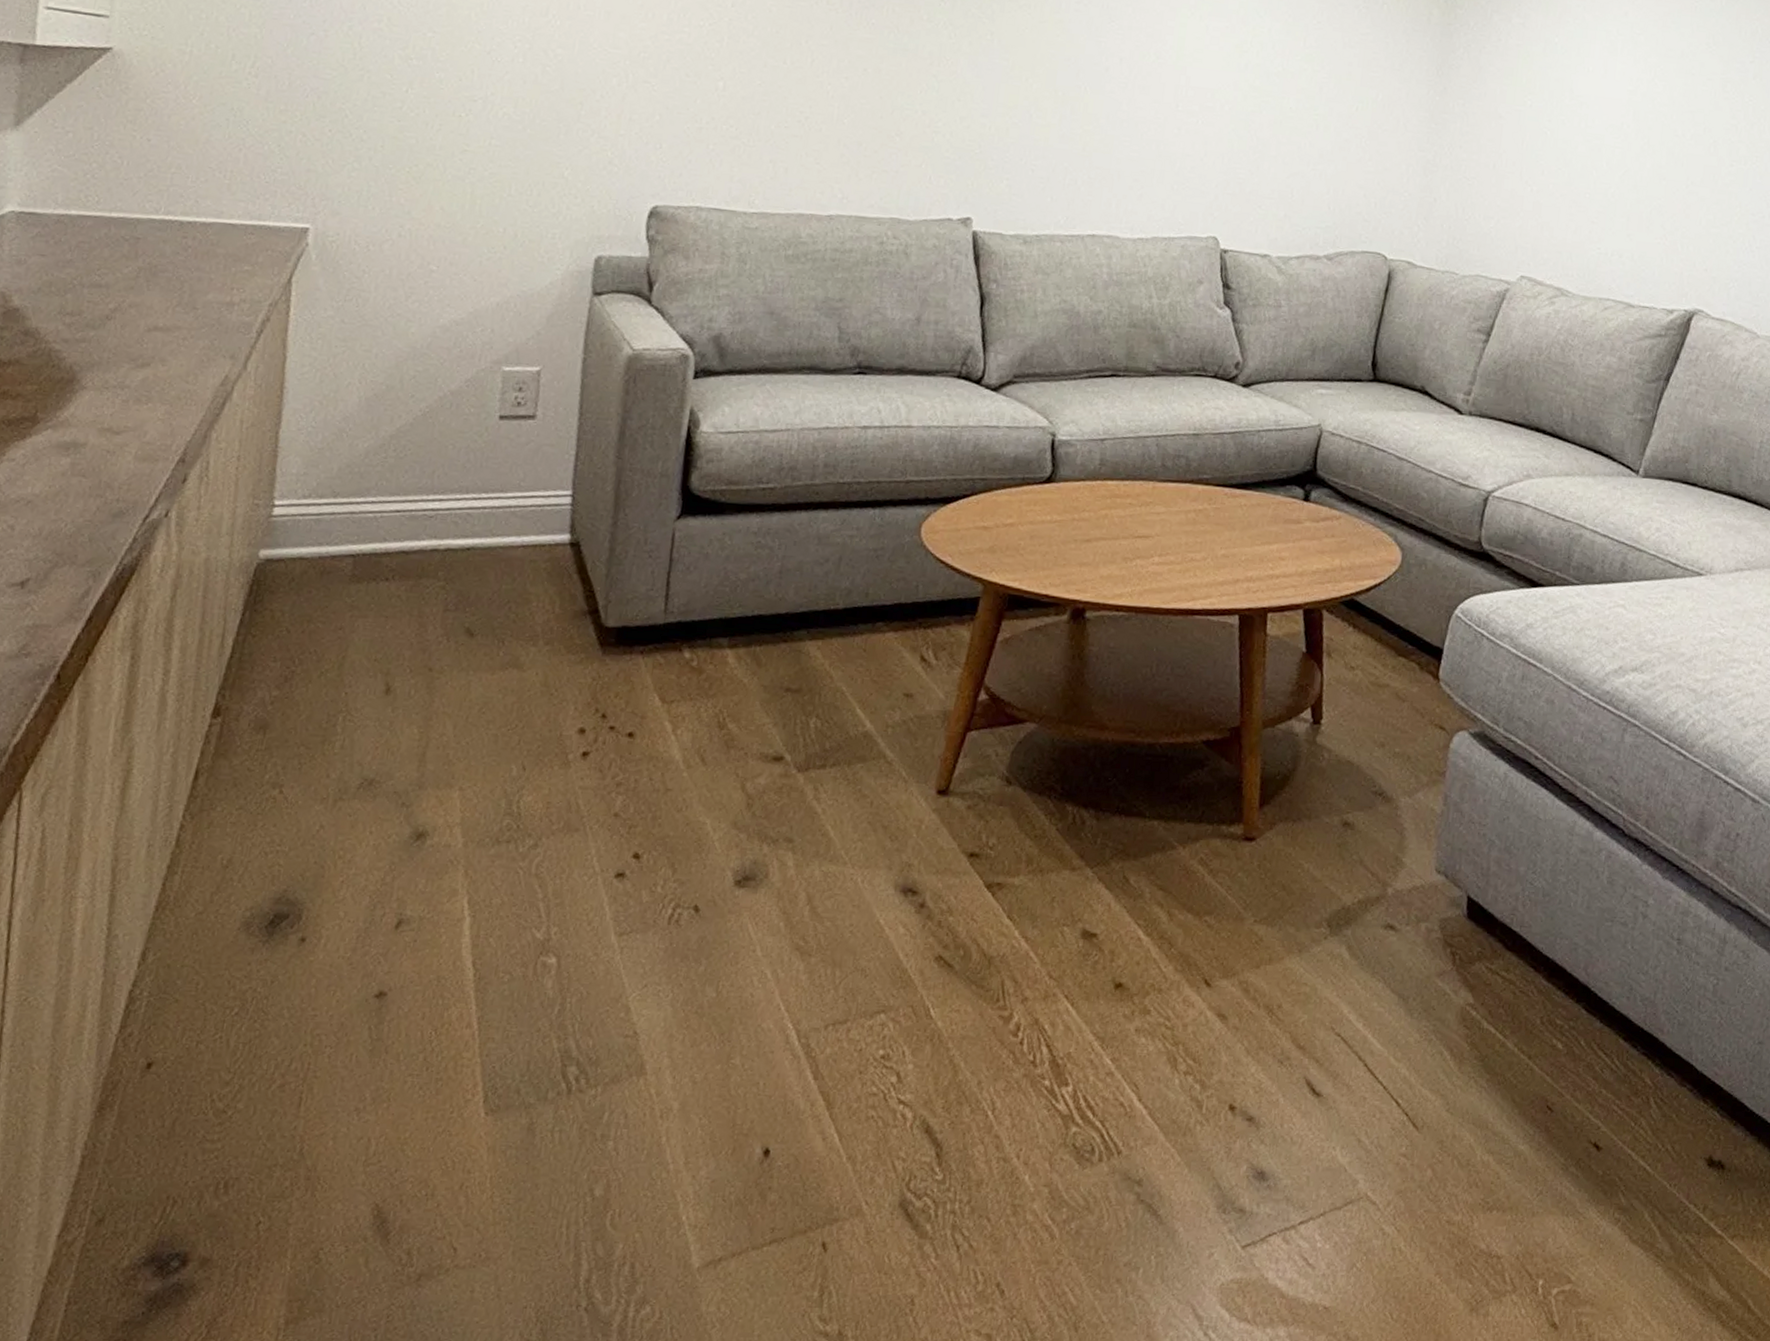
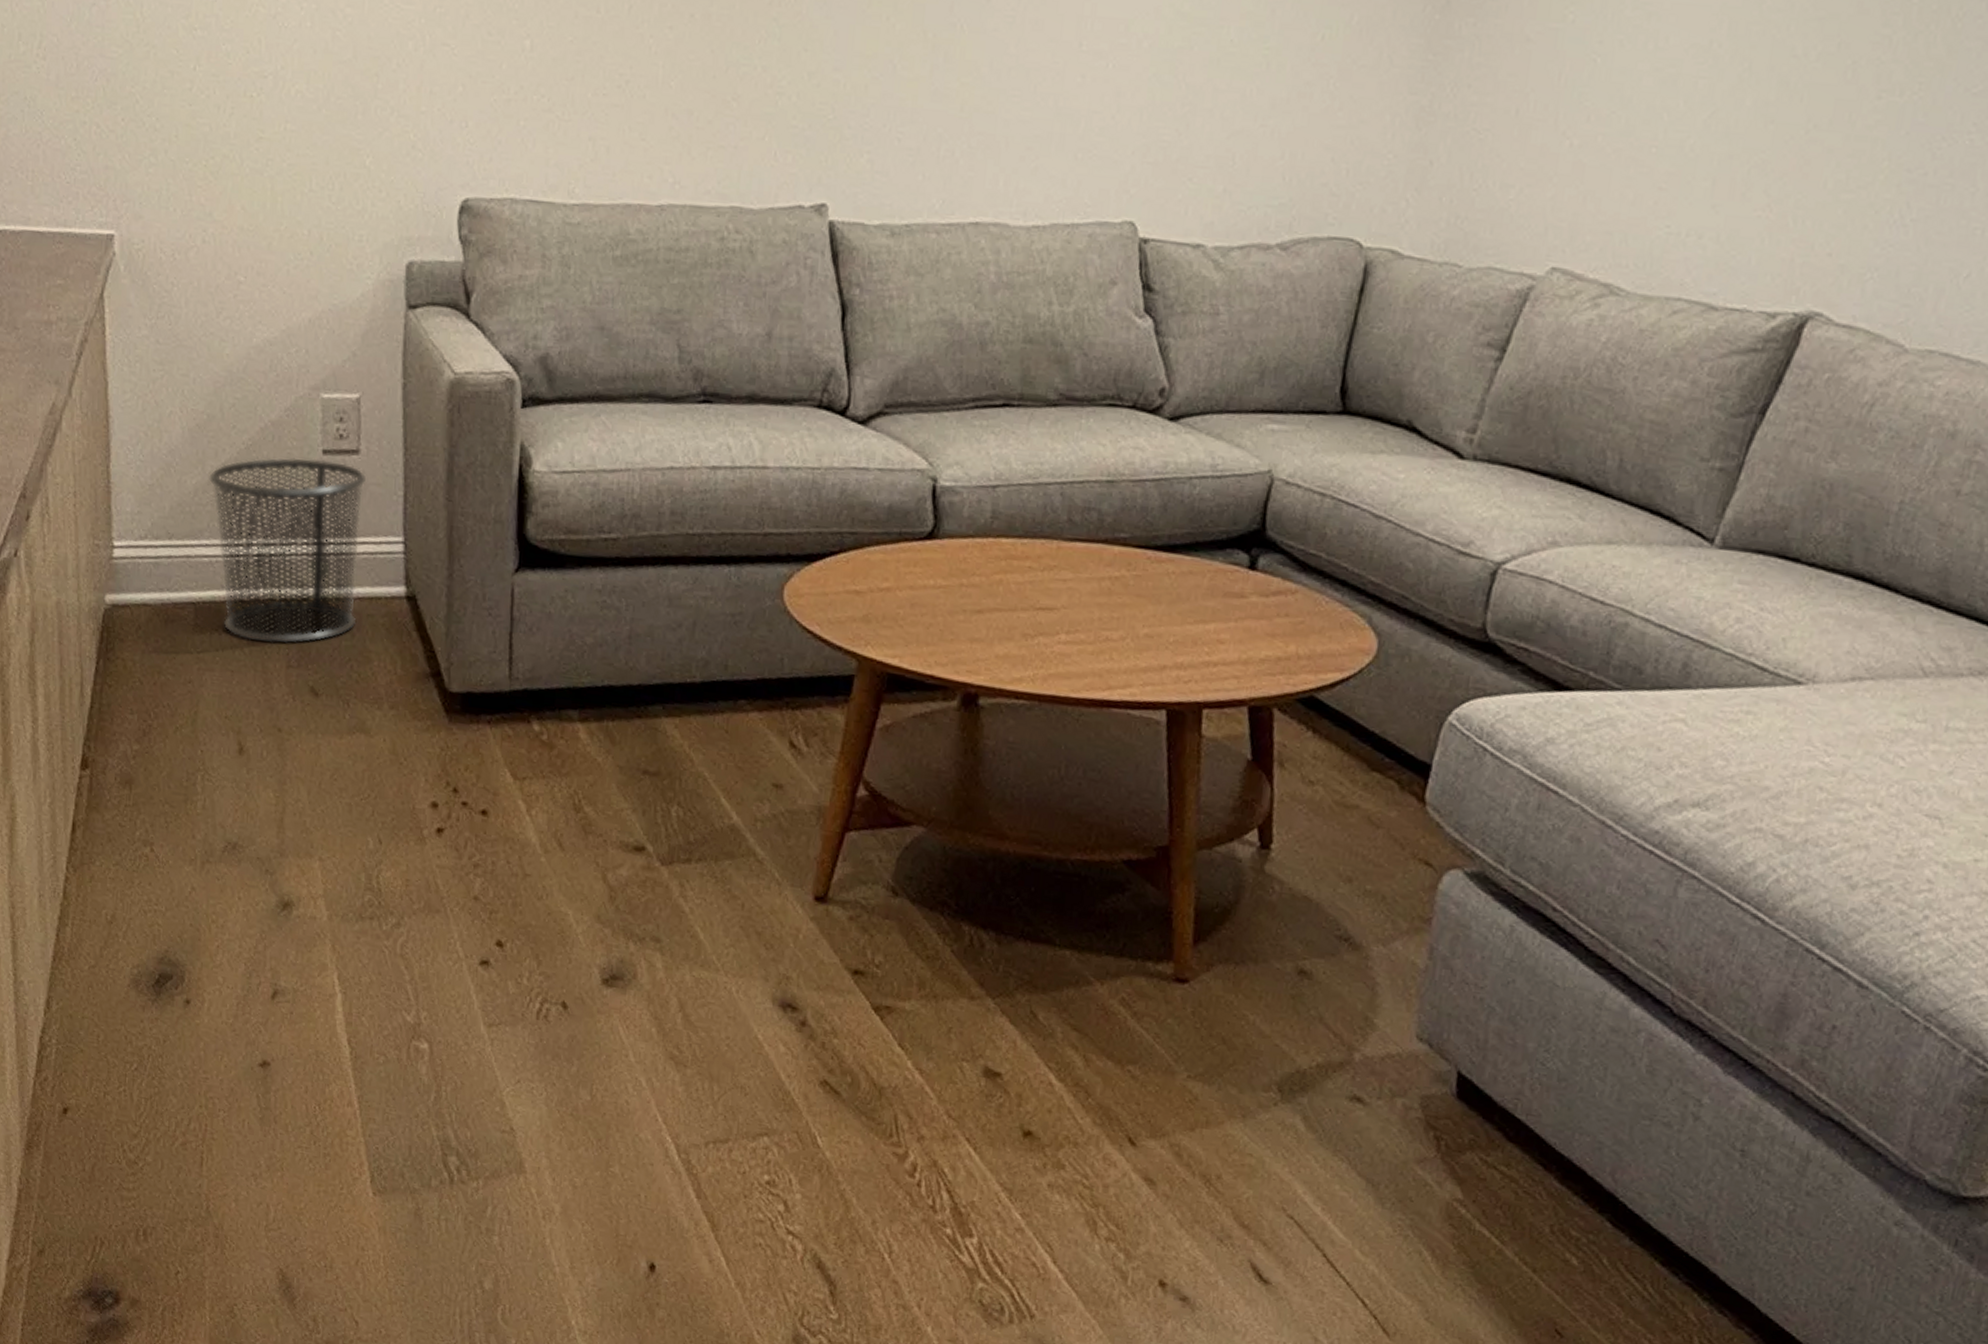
waste bin: none [381,422,540,590] -> present [209,457,366,644]

